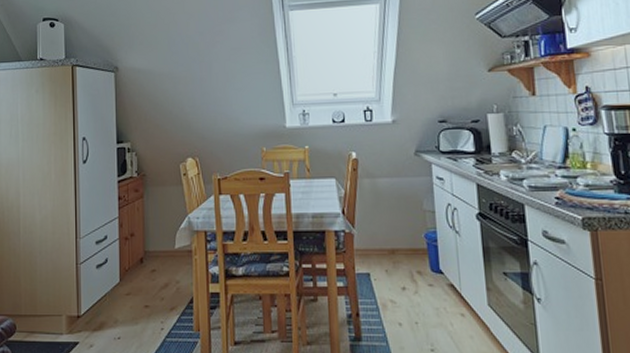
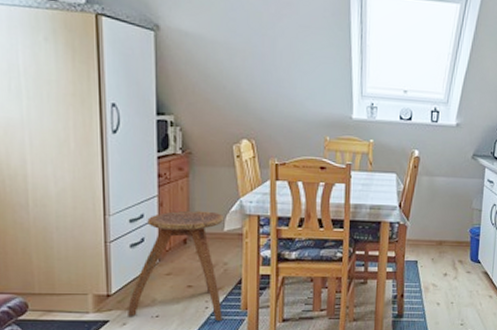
stool: none [94,229,177,344] -> present [128,210,223,322]

